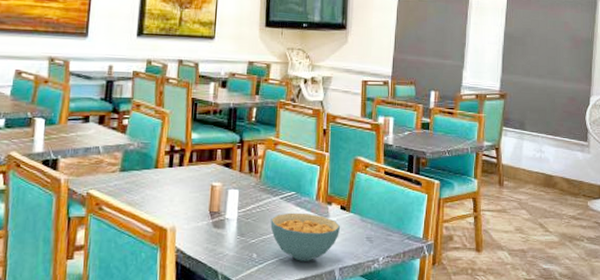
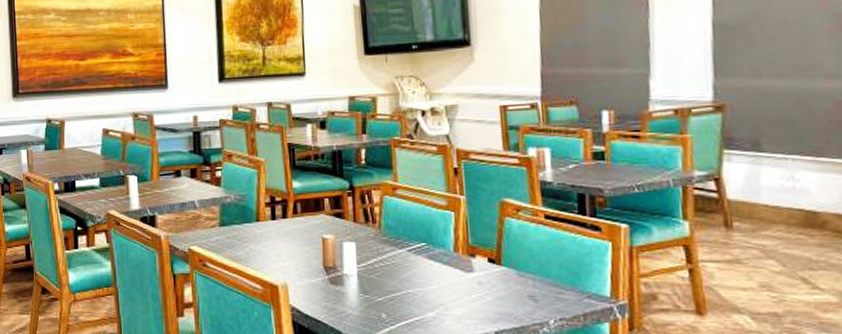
cereal bowl: present [270,212,341,261] -> none [398,267,491,323]

